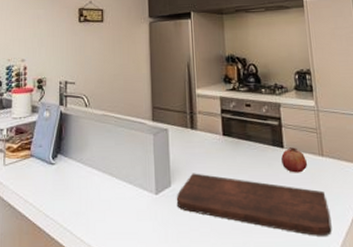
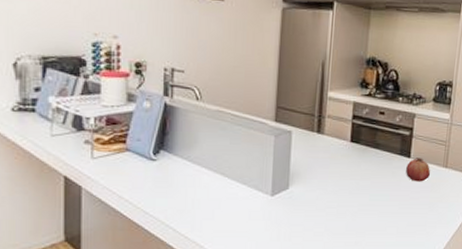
cutting board: present [176,173,332,236] -> none [292,177,442,238]

